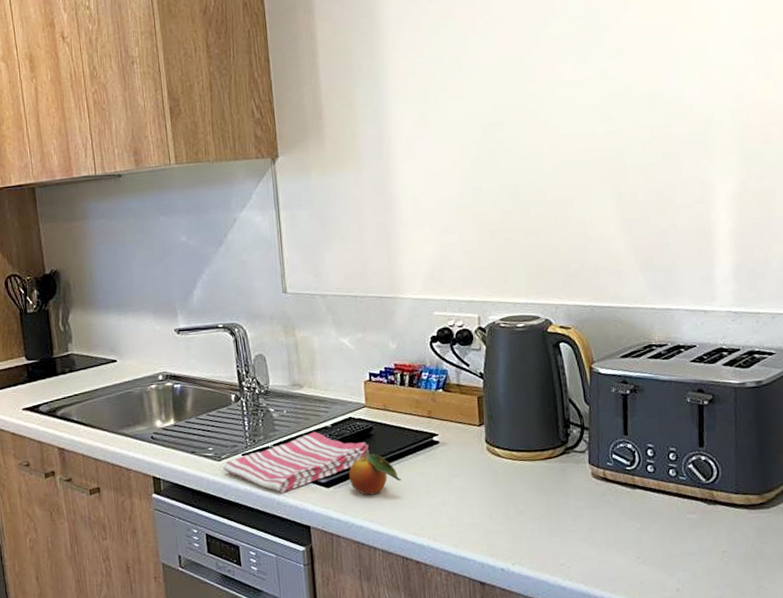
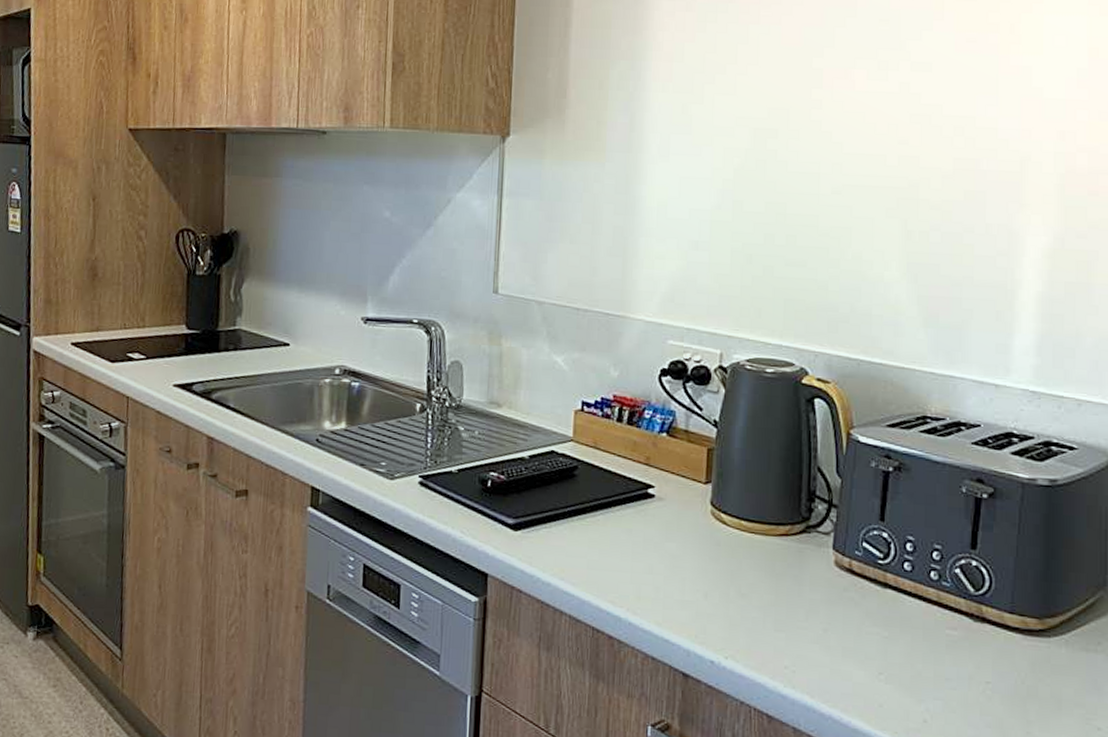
dish towel: present [223,431,369,493] -> none [395,461,570,529]
fruit: present [348,445,401,496] -> none [541,487,603,548]

